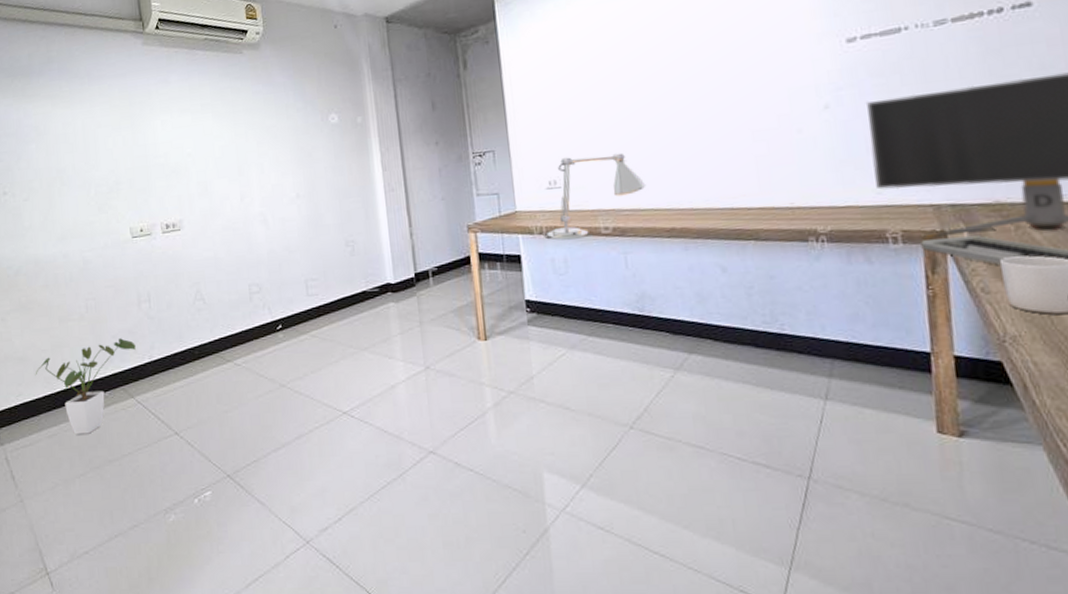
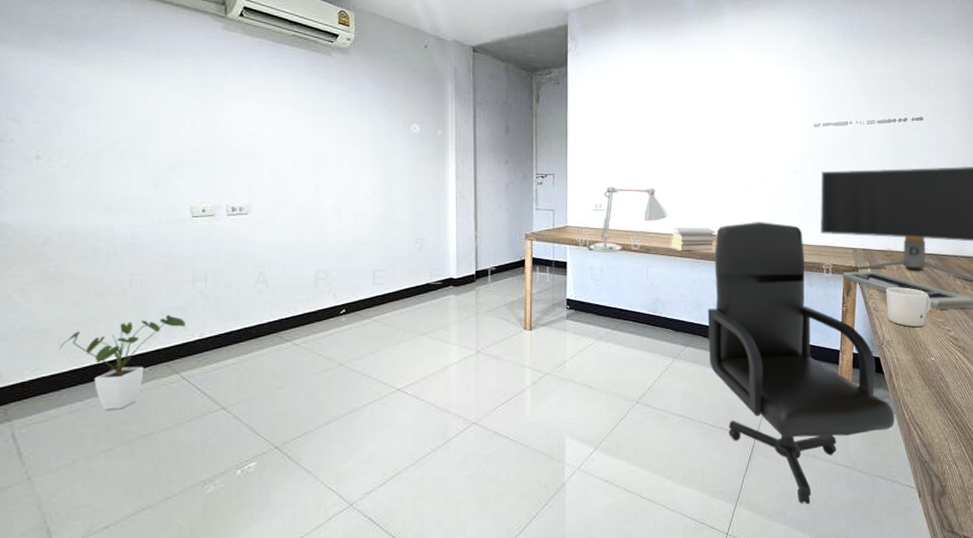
books: none [652,196,719,231] -> present [670,227,717,251]
chair: none [715,180,1043,575] -> present [707,221,895,505]

